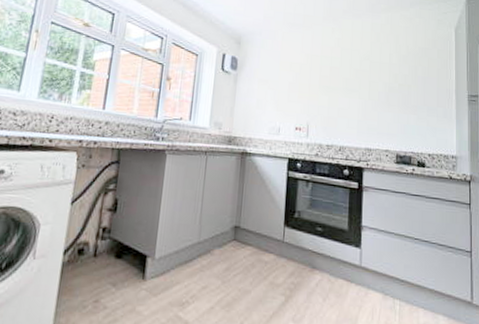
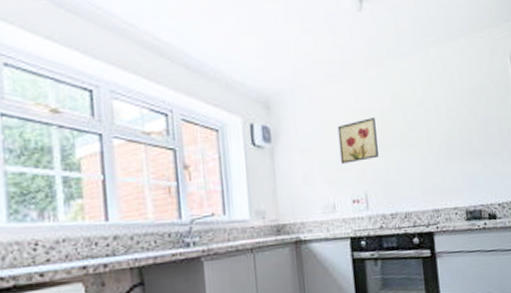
wall art: none [290,62,325,97] -> present [337,118,378,164]

